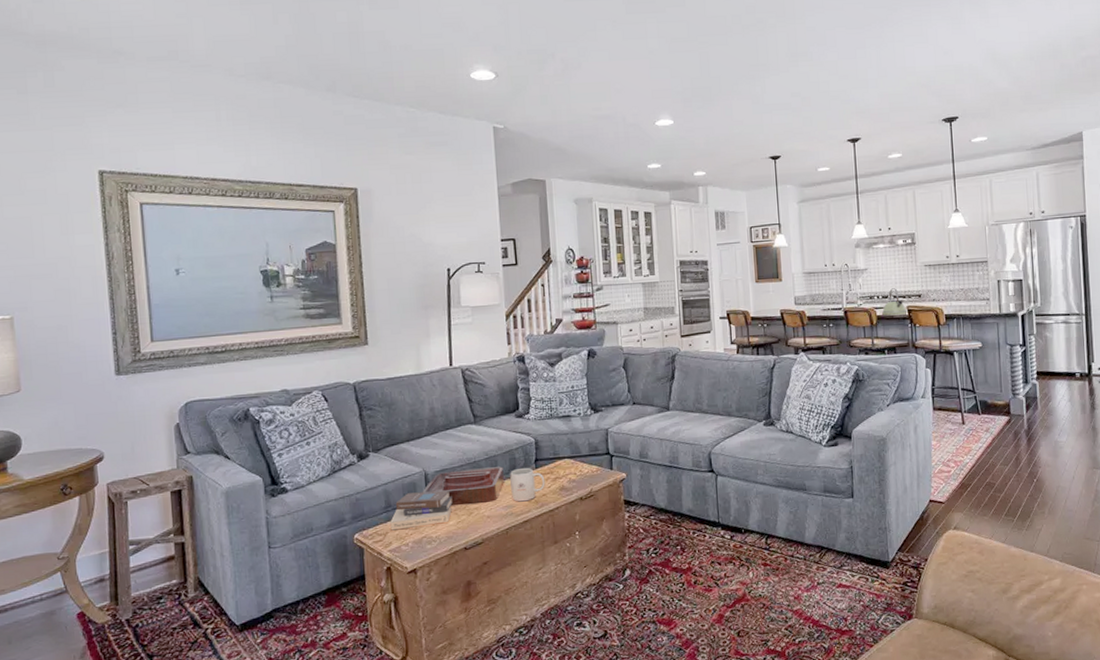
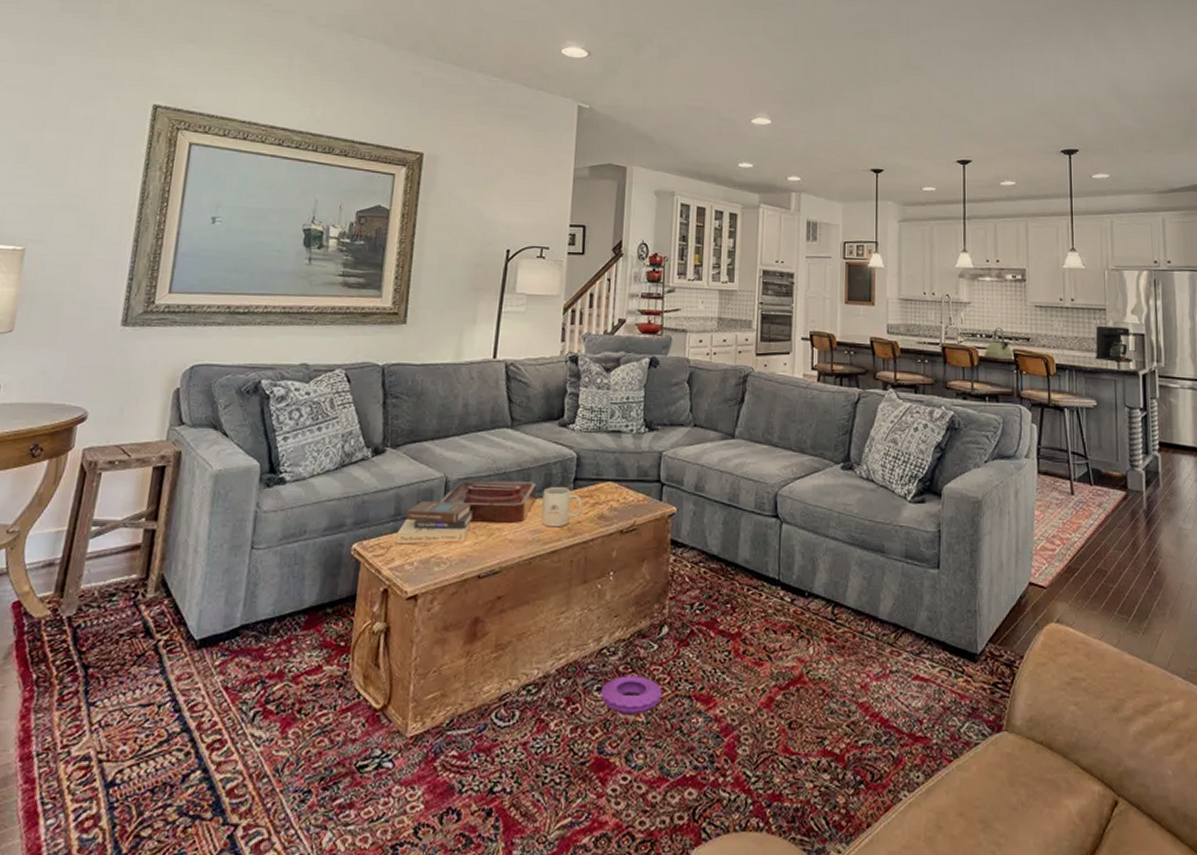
dog toy: none [580,610,630,642] -> present [600,676,661,715]
coffee maker: none [979,275,1012,307] -> present [1095,325,1133,363]

